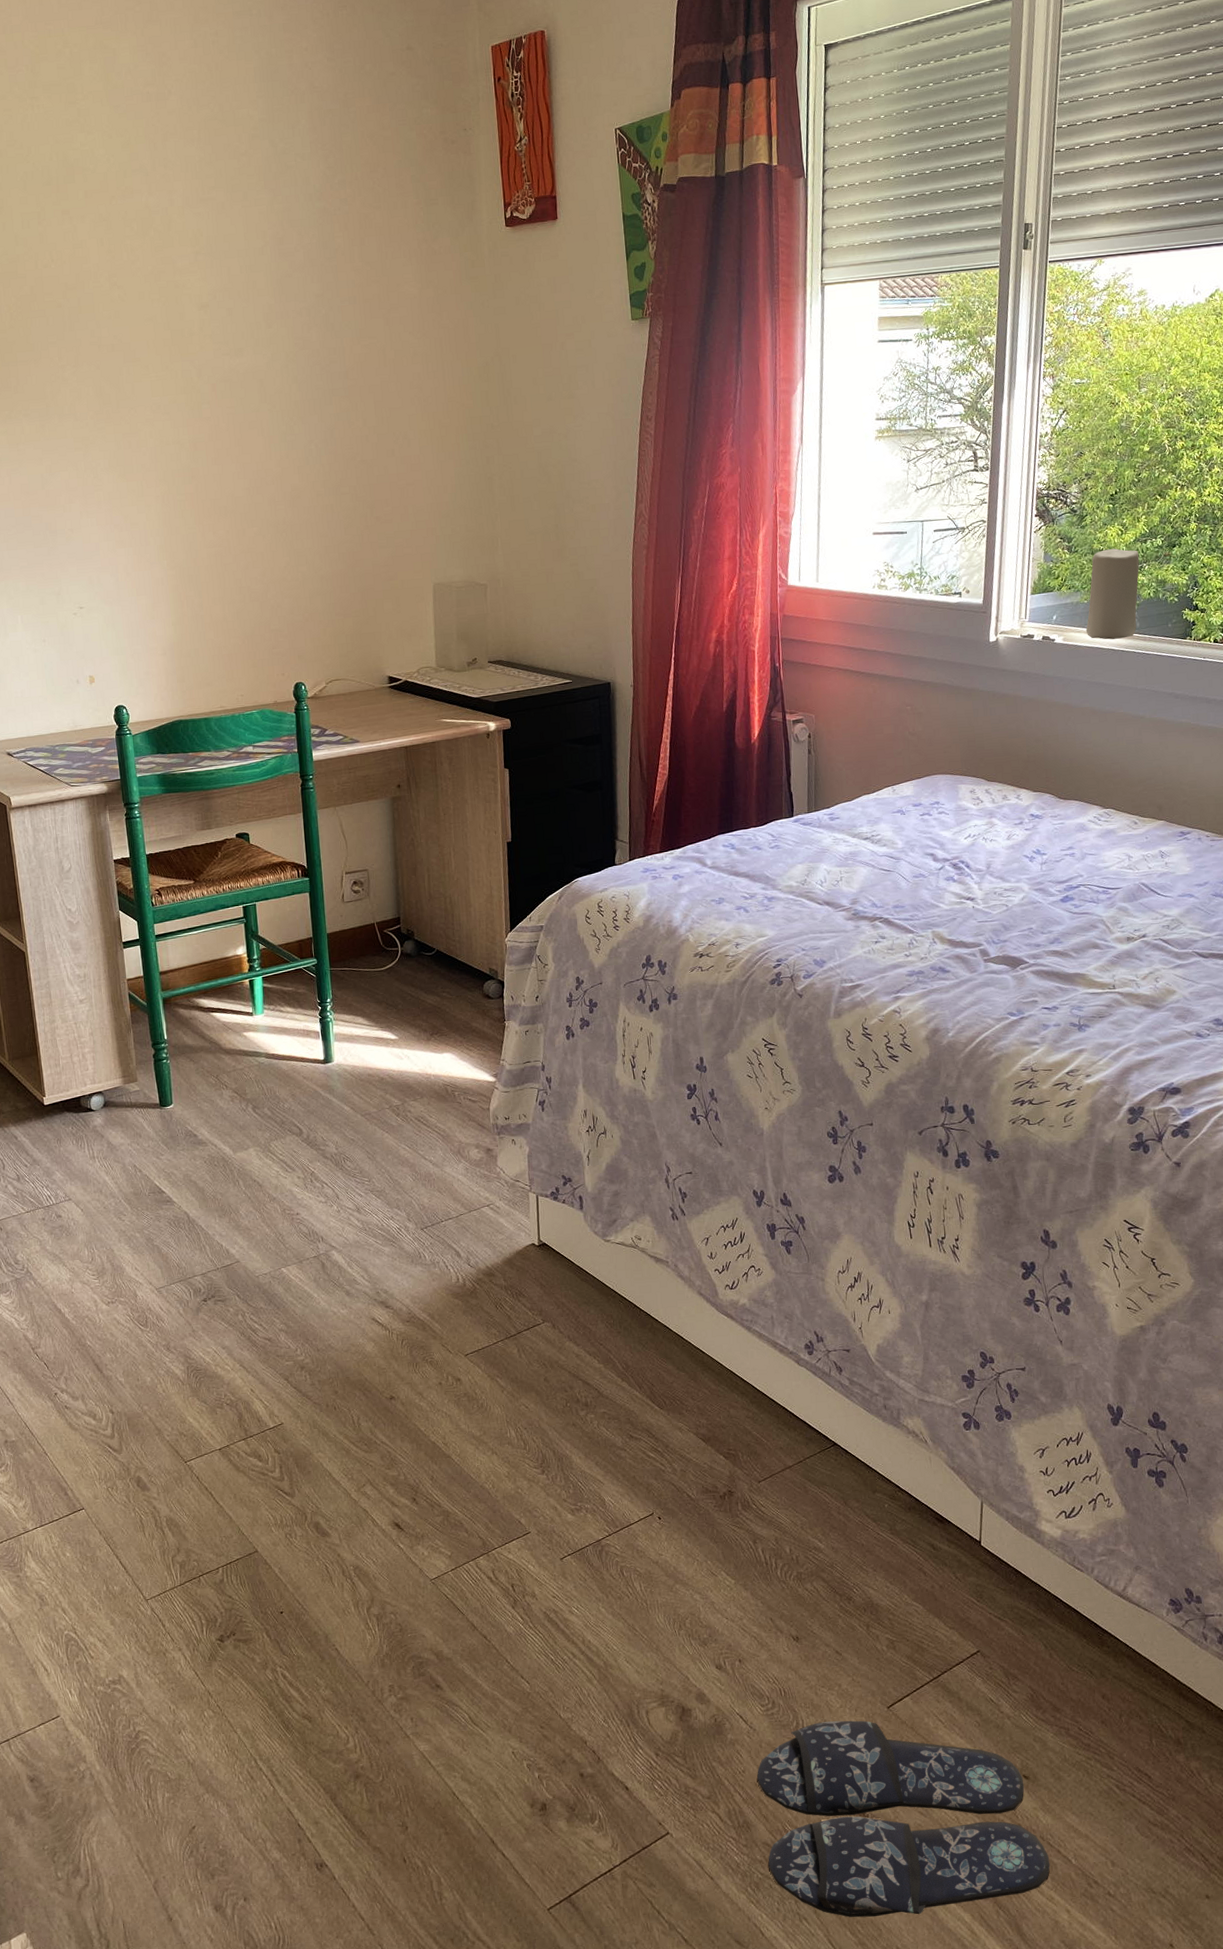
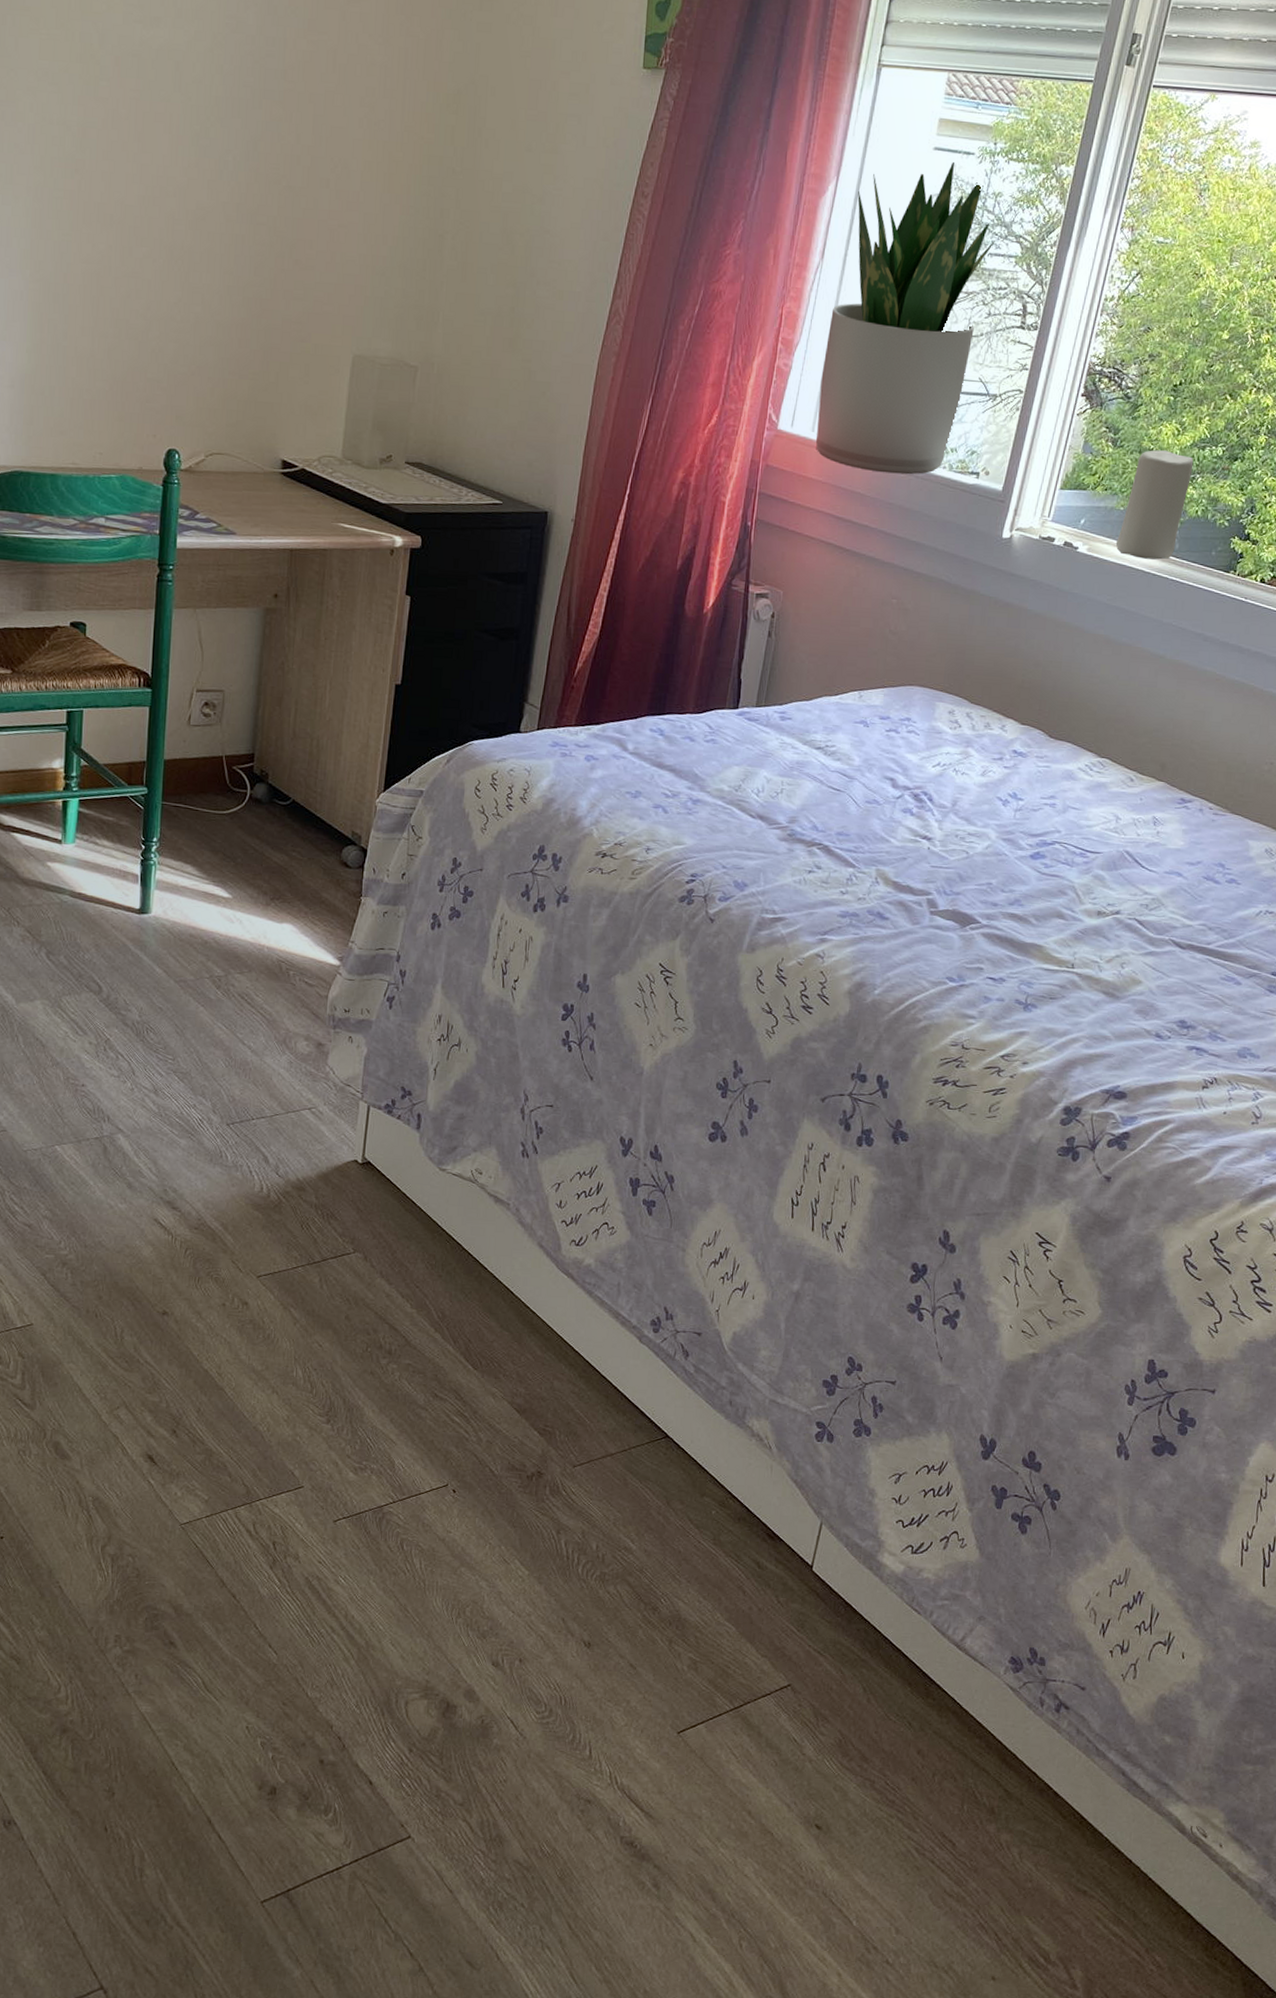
slippers: present [757,1720,1051,1918] -> none [516,1739,829,1959]
planter: none [816,350,942,606] -> present [815,162,997,475]

